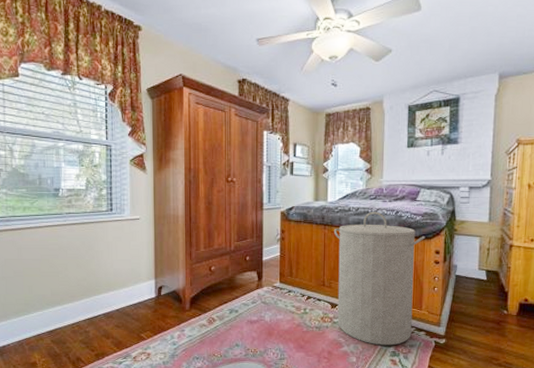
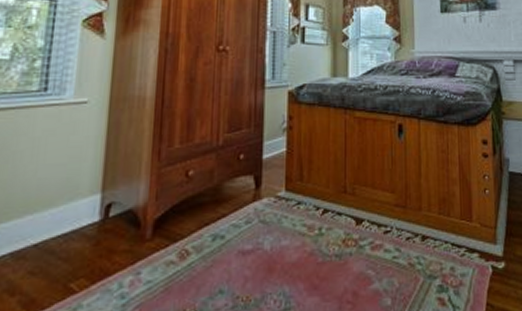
laundry hamper: present [333,211,426,346] -> none [356,90,469,278]

